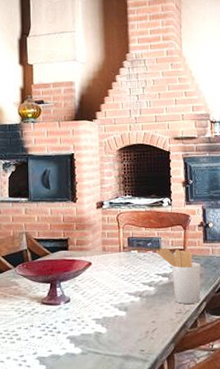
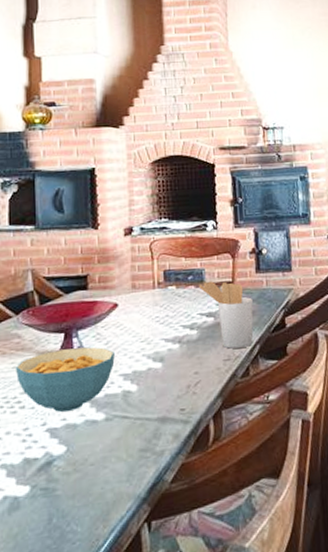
cereal bowl: none [14,295,89,345] -> present [16,346,115,412]

